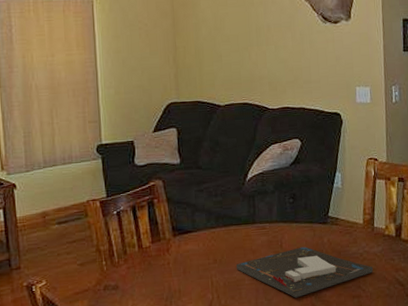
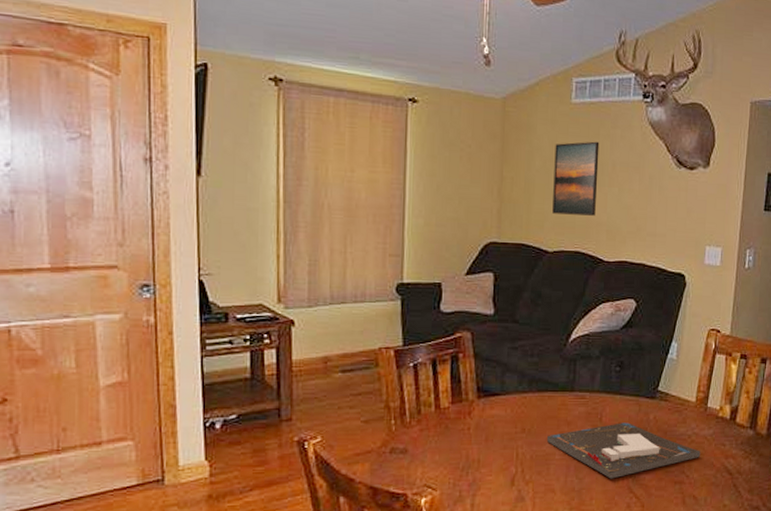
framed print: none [217,9,257,73] -> present [552,141,600,216]

